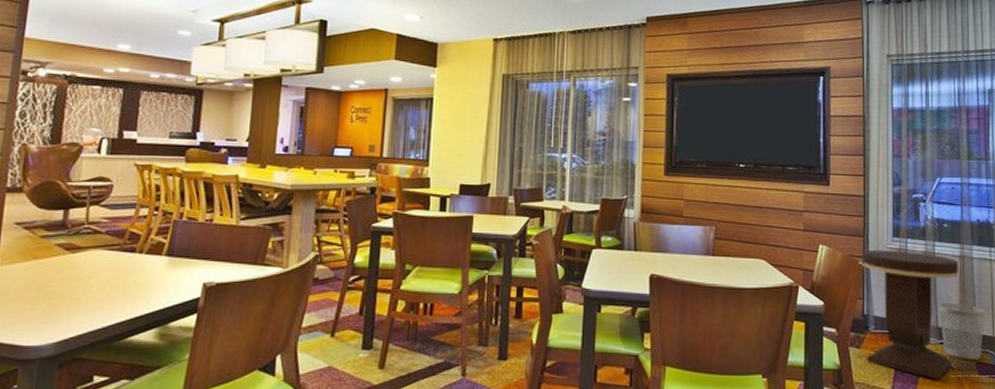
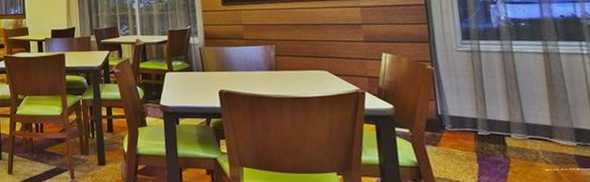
side table: present [863,249,959,379] -> none [430,52,546,174]
wastebasket: present [939,302,984,359] -> none [524,98,582,153]

